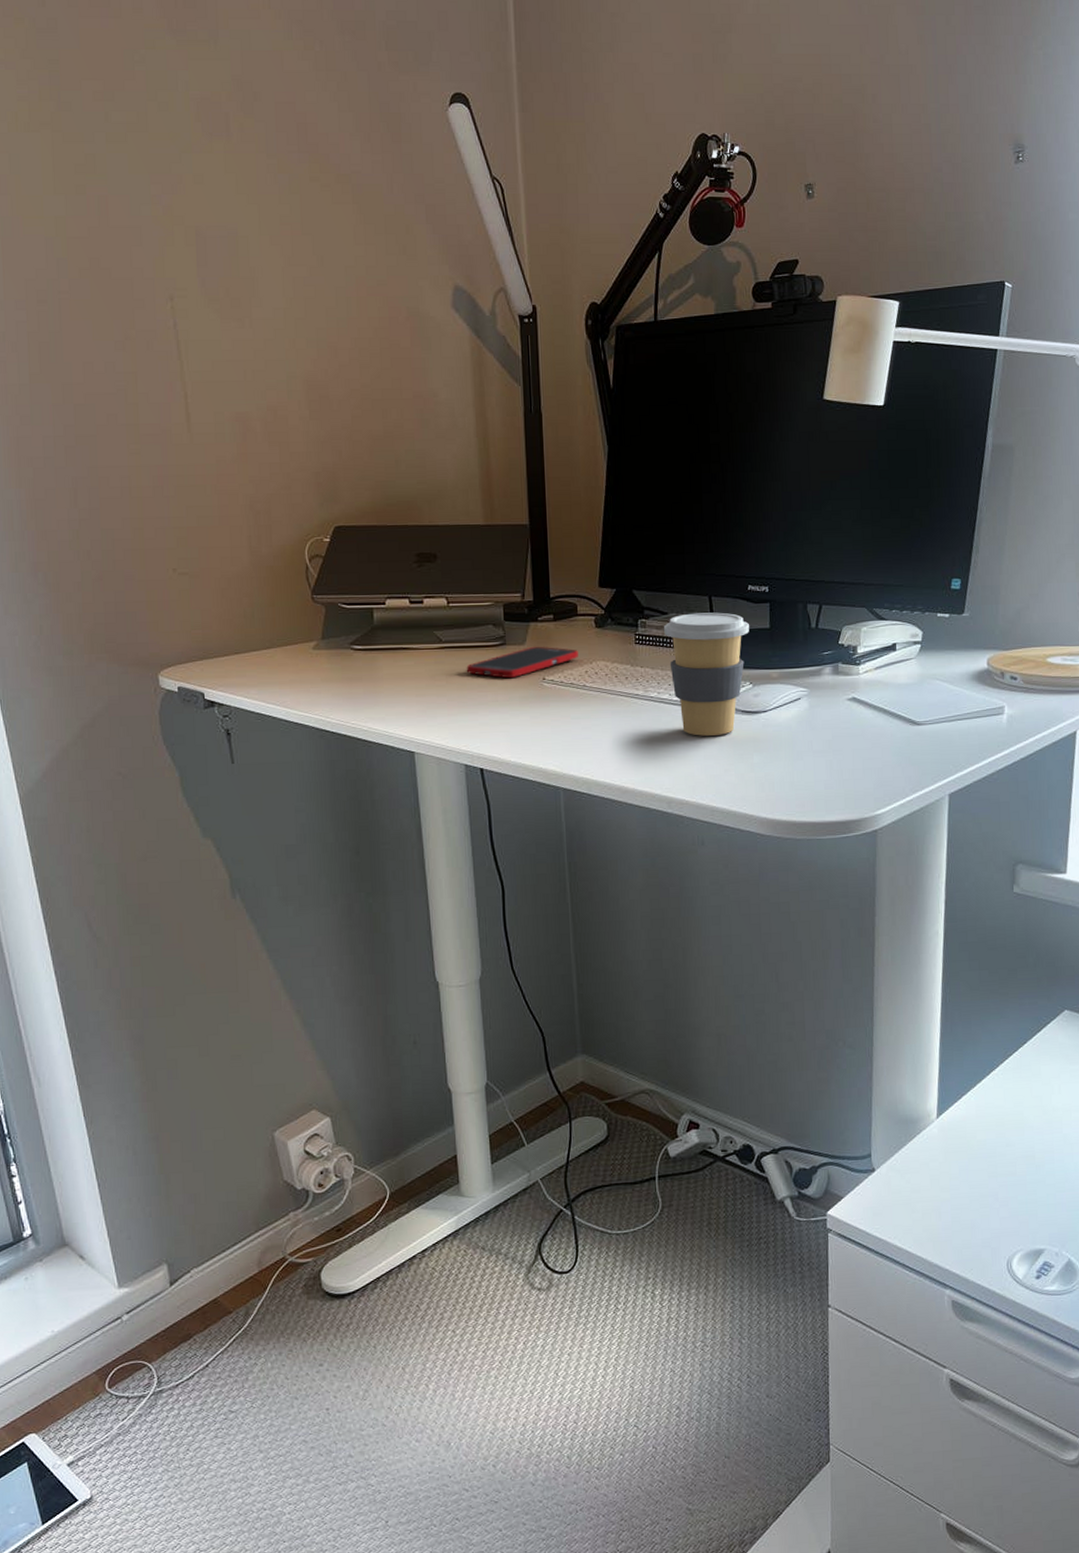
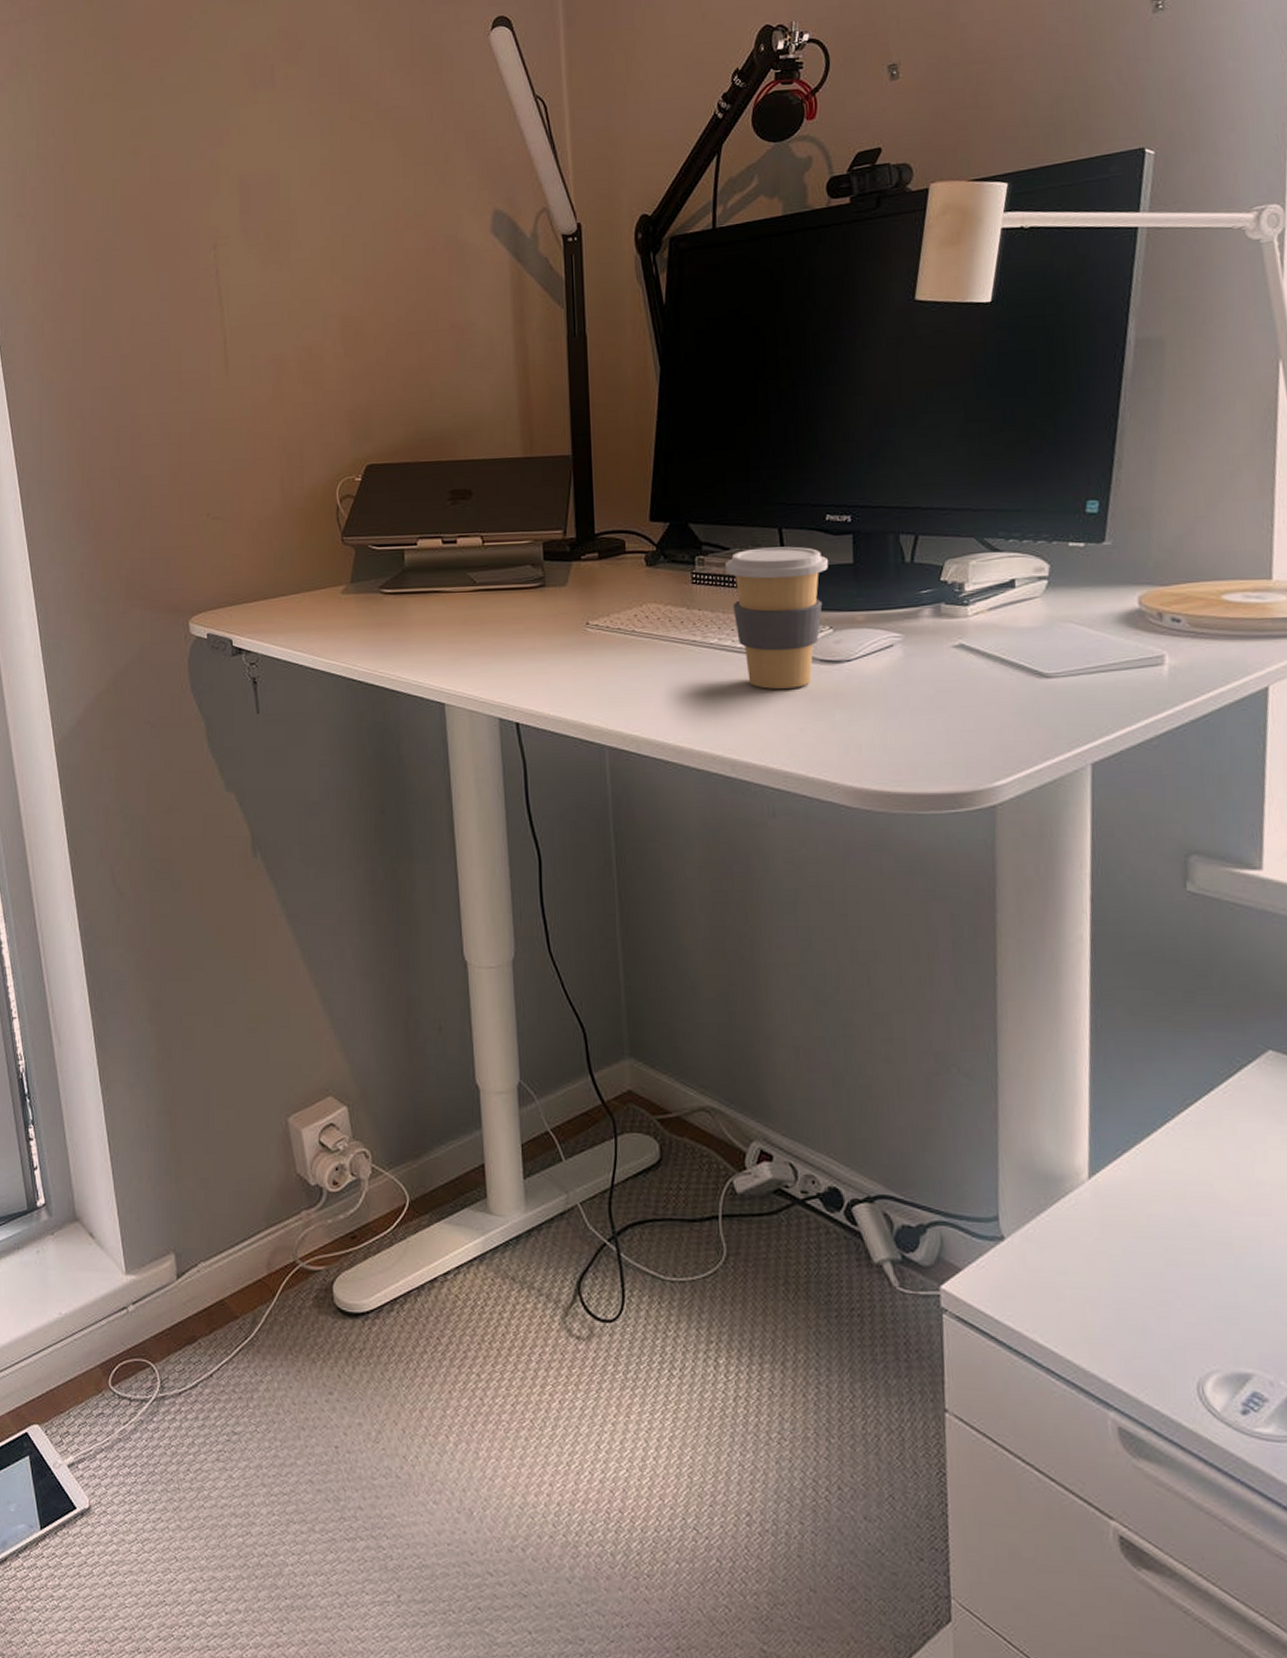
cell phone: present [466,646,578,679] -> none [502,587,626,624]

